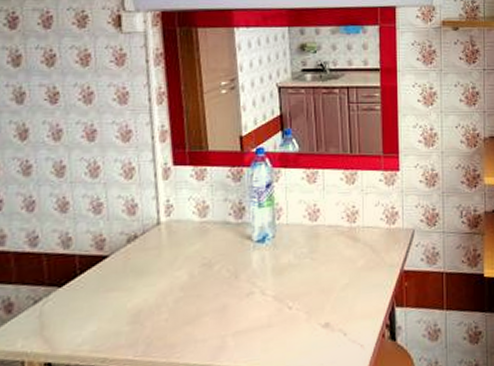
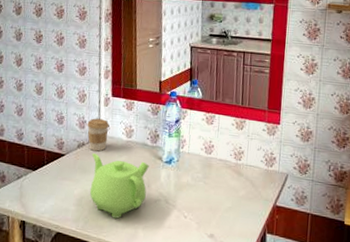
coffee cup: none [139,198,173,244] -> present [87,118,110,152]
teapot: none [150,245,235,331] -> present [90,153,149,219]

